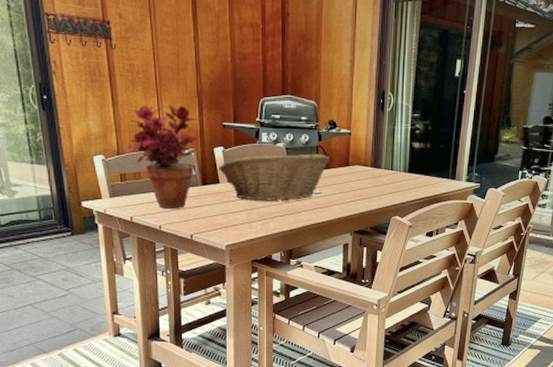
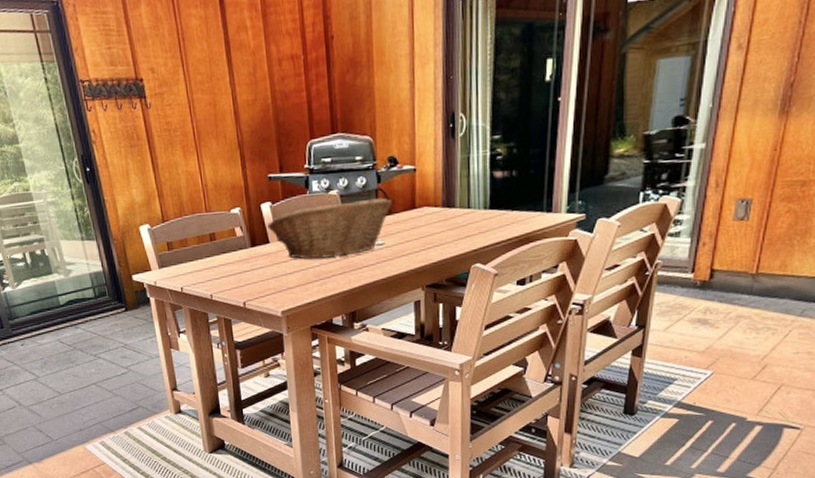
potted plant: present [126,104,199,209] -> none [170,161,244,276]

